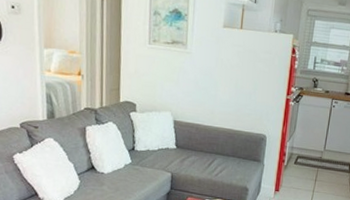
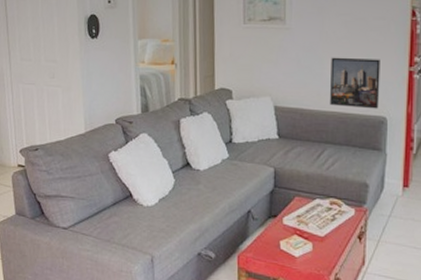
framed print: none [221,81,265,128] -> present [330,57,380,109]

